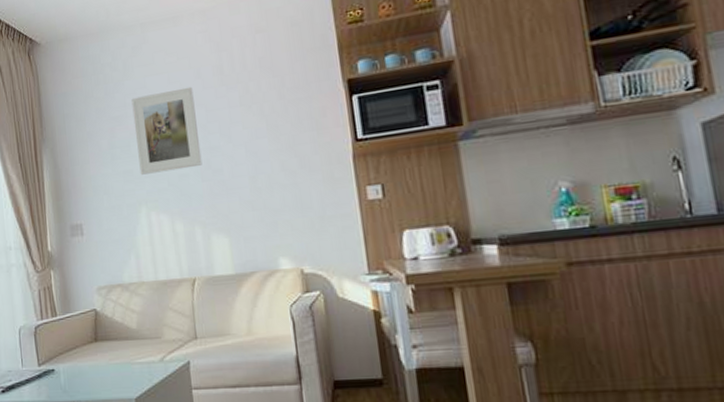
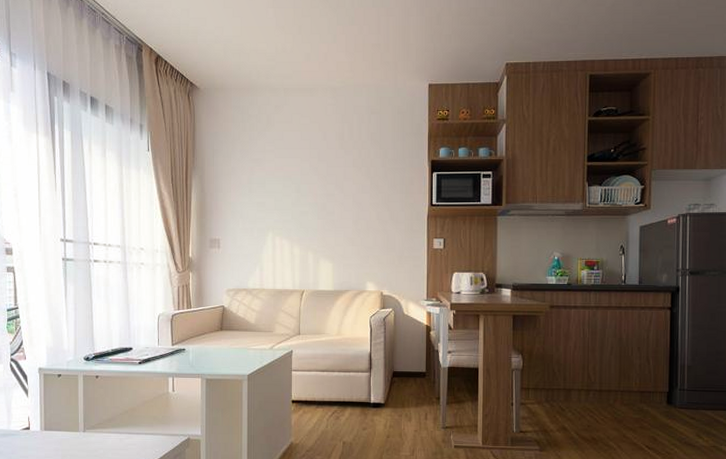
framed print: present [131,86,203,175] -> none [270,145,320,208]

